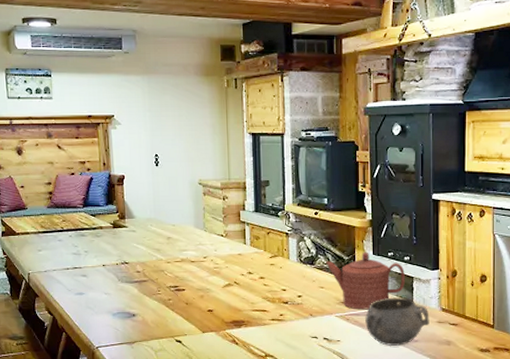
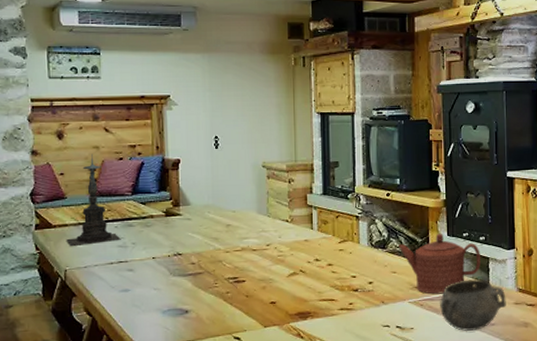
candle holder: none [28,168,75,253] -> present [66,153,121,247]

